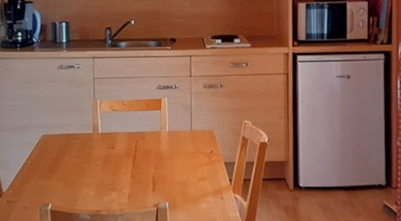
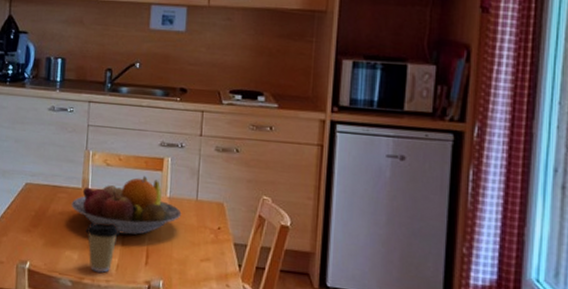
fruit bowl: none [84,116,180,168] -> present [71,176,182,235]
coffee cup: none [99,160,129,203] -> present [85,222,120,273]

